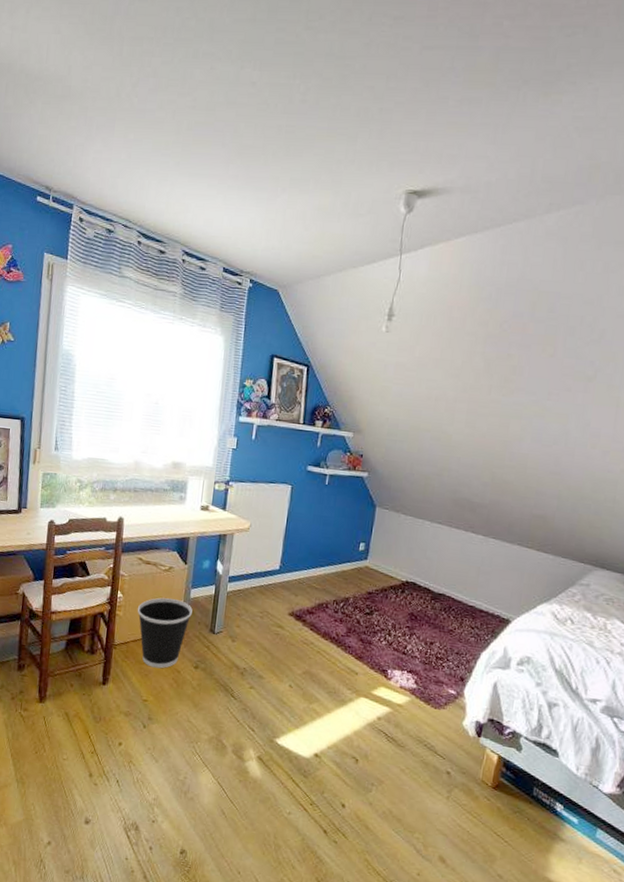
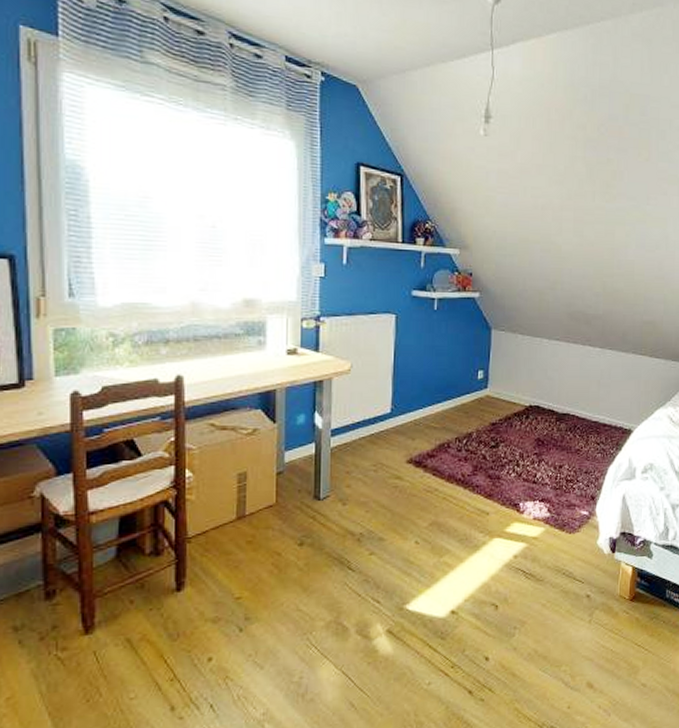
wastebasket: present [137,597,193,669] -> none [215,467,289,556]

